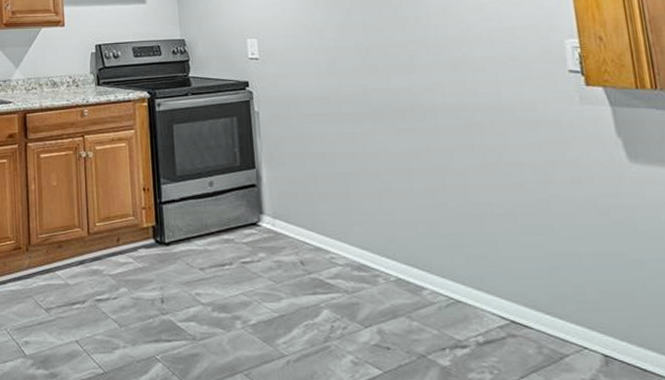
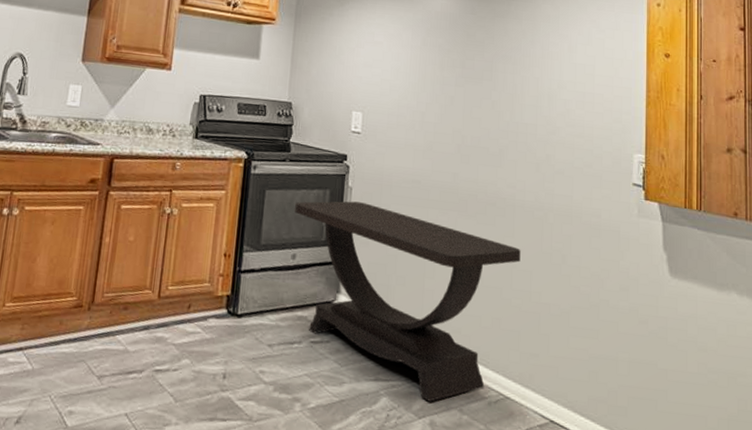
console table: none [204,125,451,311] -> present [295,201,521,402]

